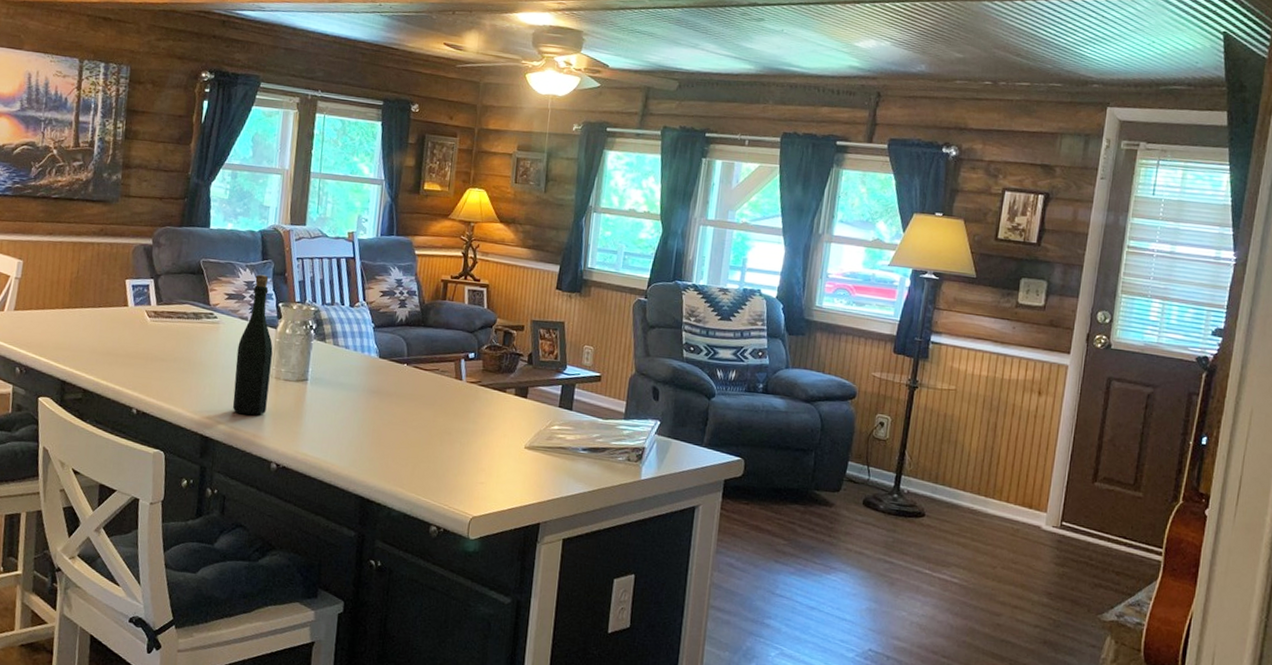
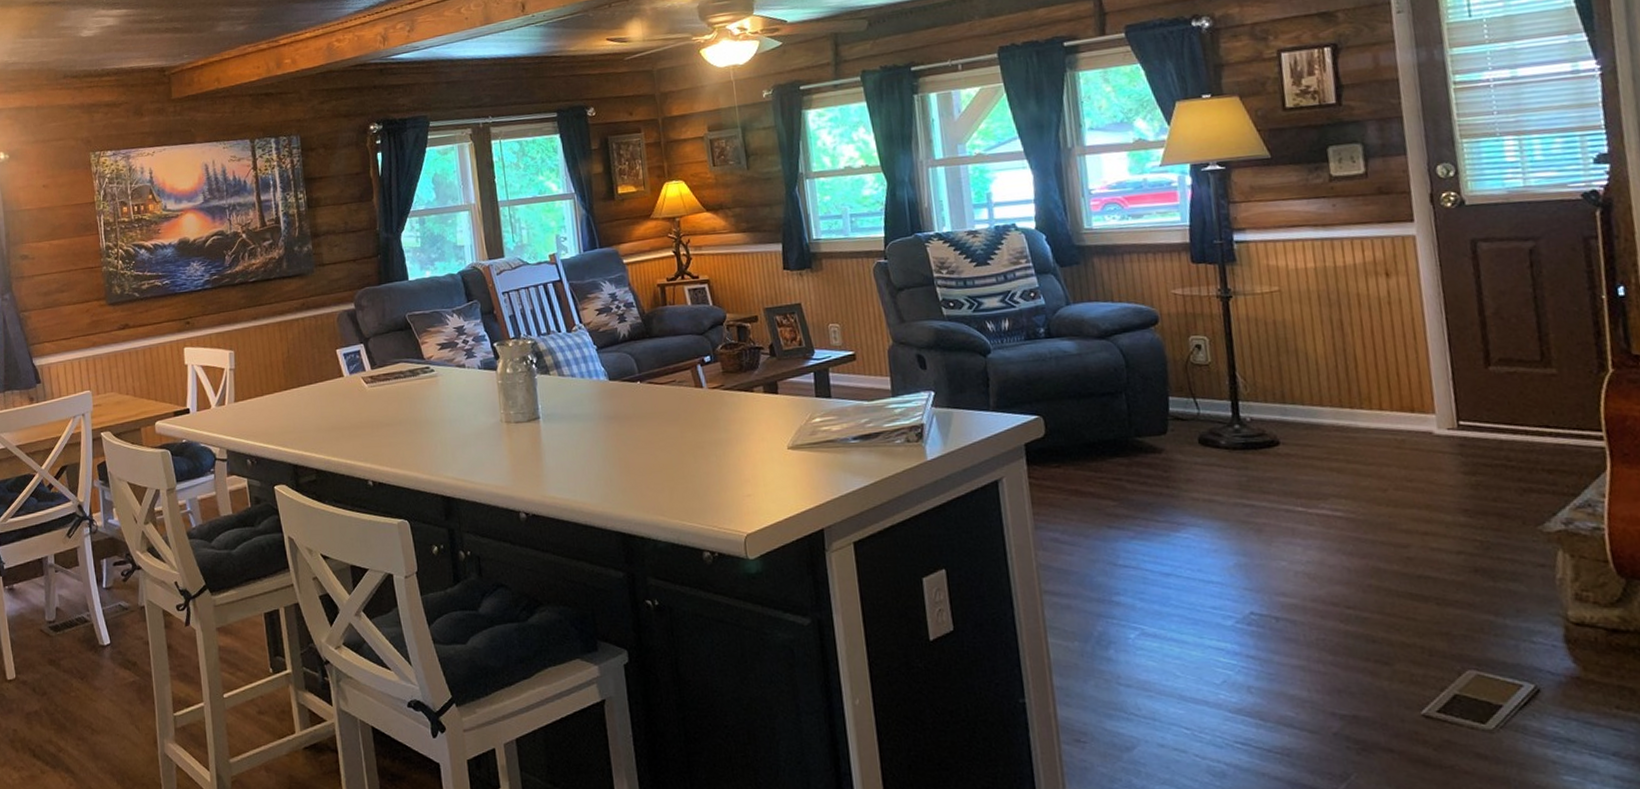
bottle: present [232,274,273,415] -> none [460,317,503,467]

